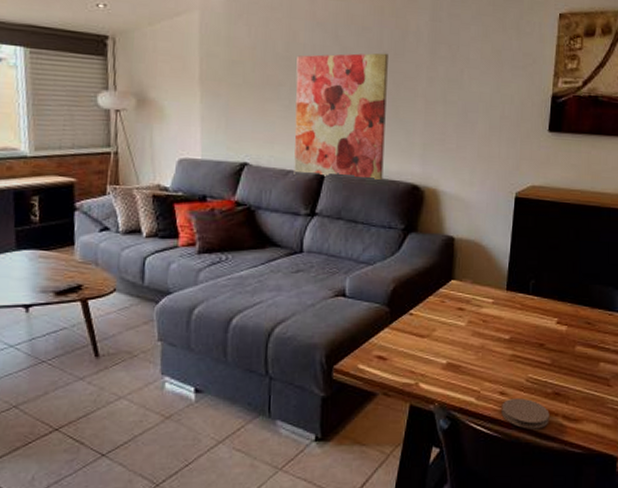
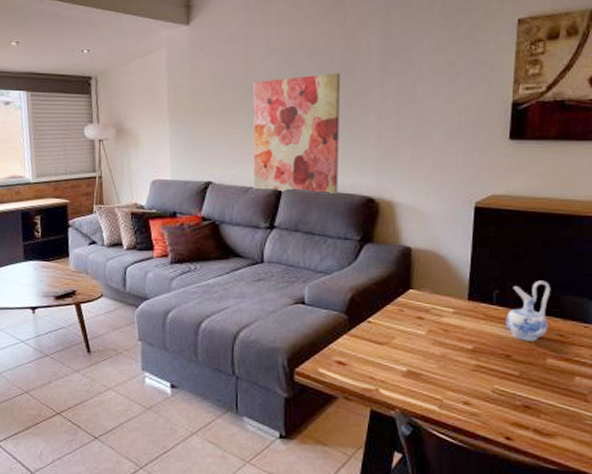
coaster: present [501,398,550,429] -> none [466,408,519,442]
ceramic pitcher: none [540,270,581,330] -> present [506,280,551,342]

